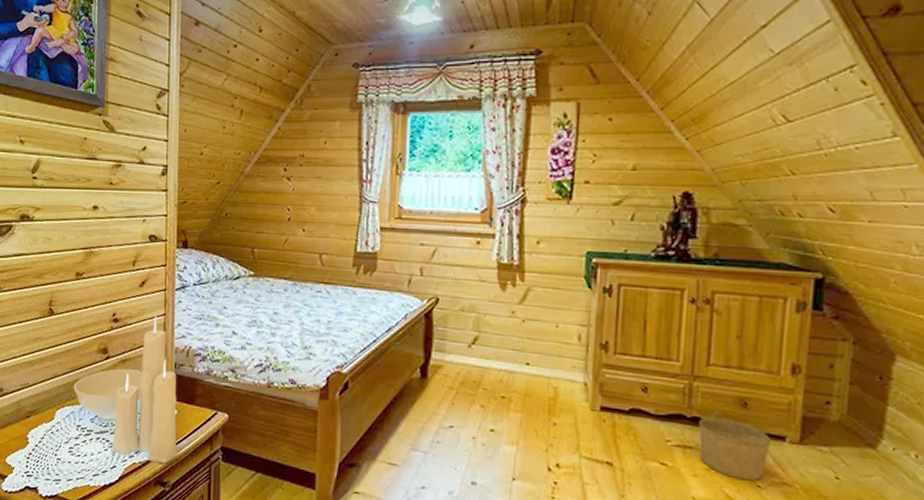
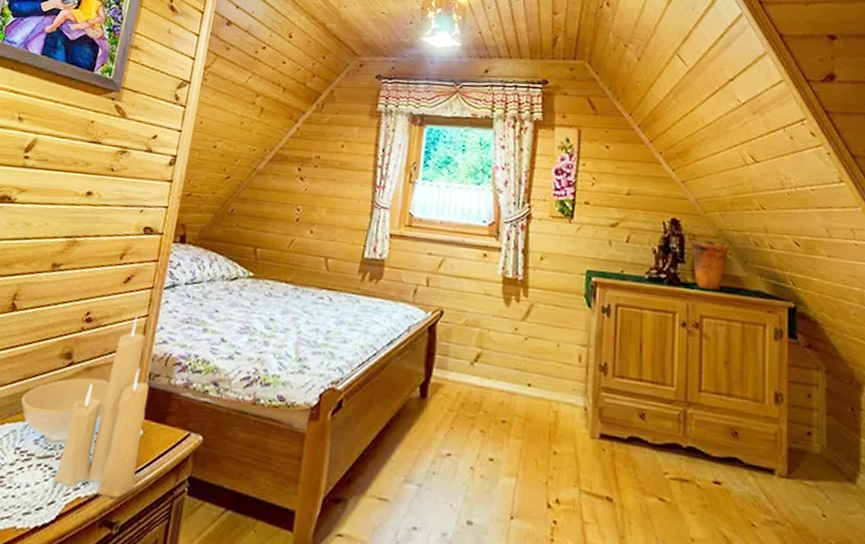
basket: present [698,412,771,482] -> none [694,441,761,520]
vase: none [704,212,749,265] -> present [690,238,728,291]

